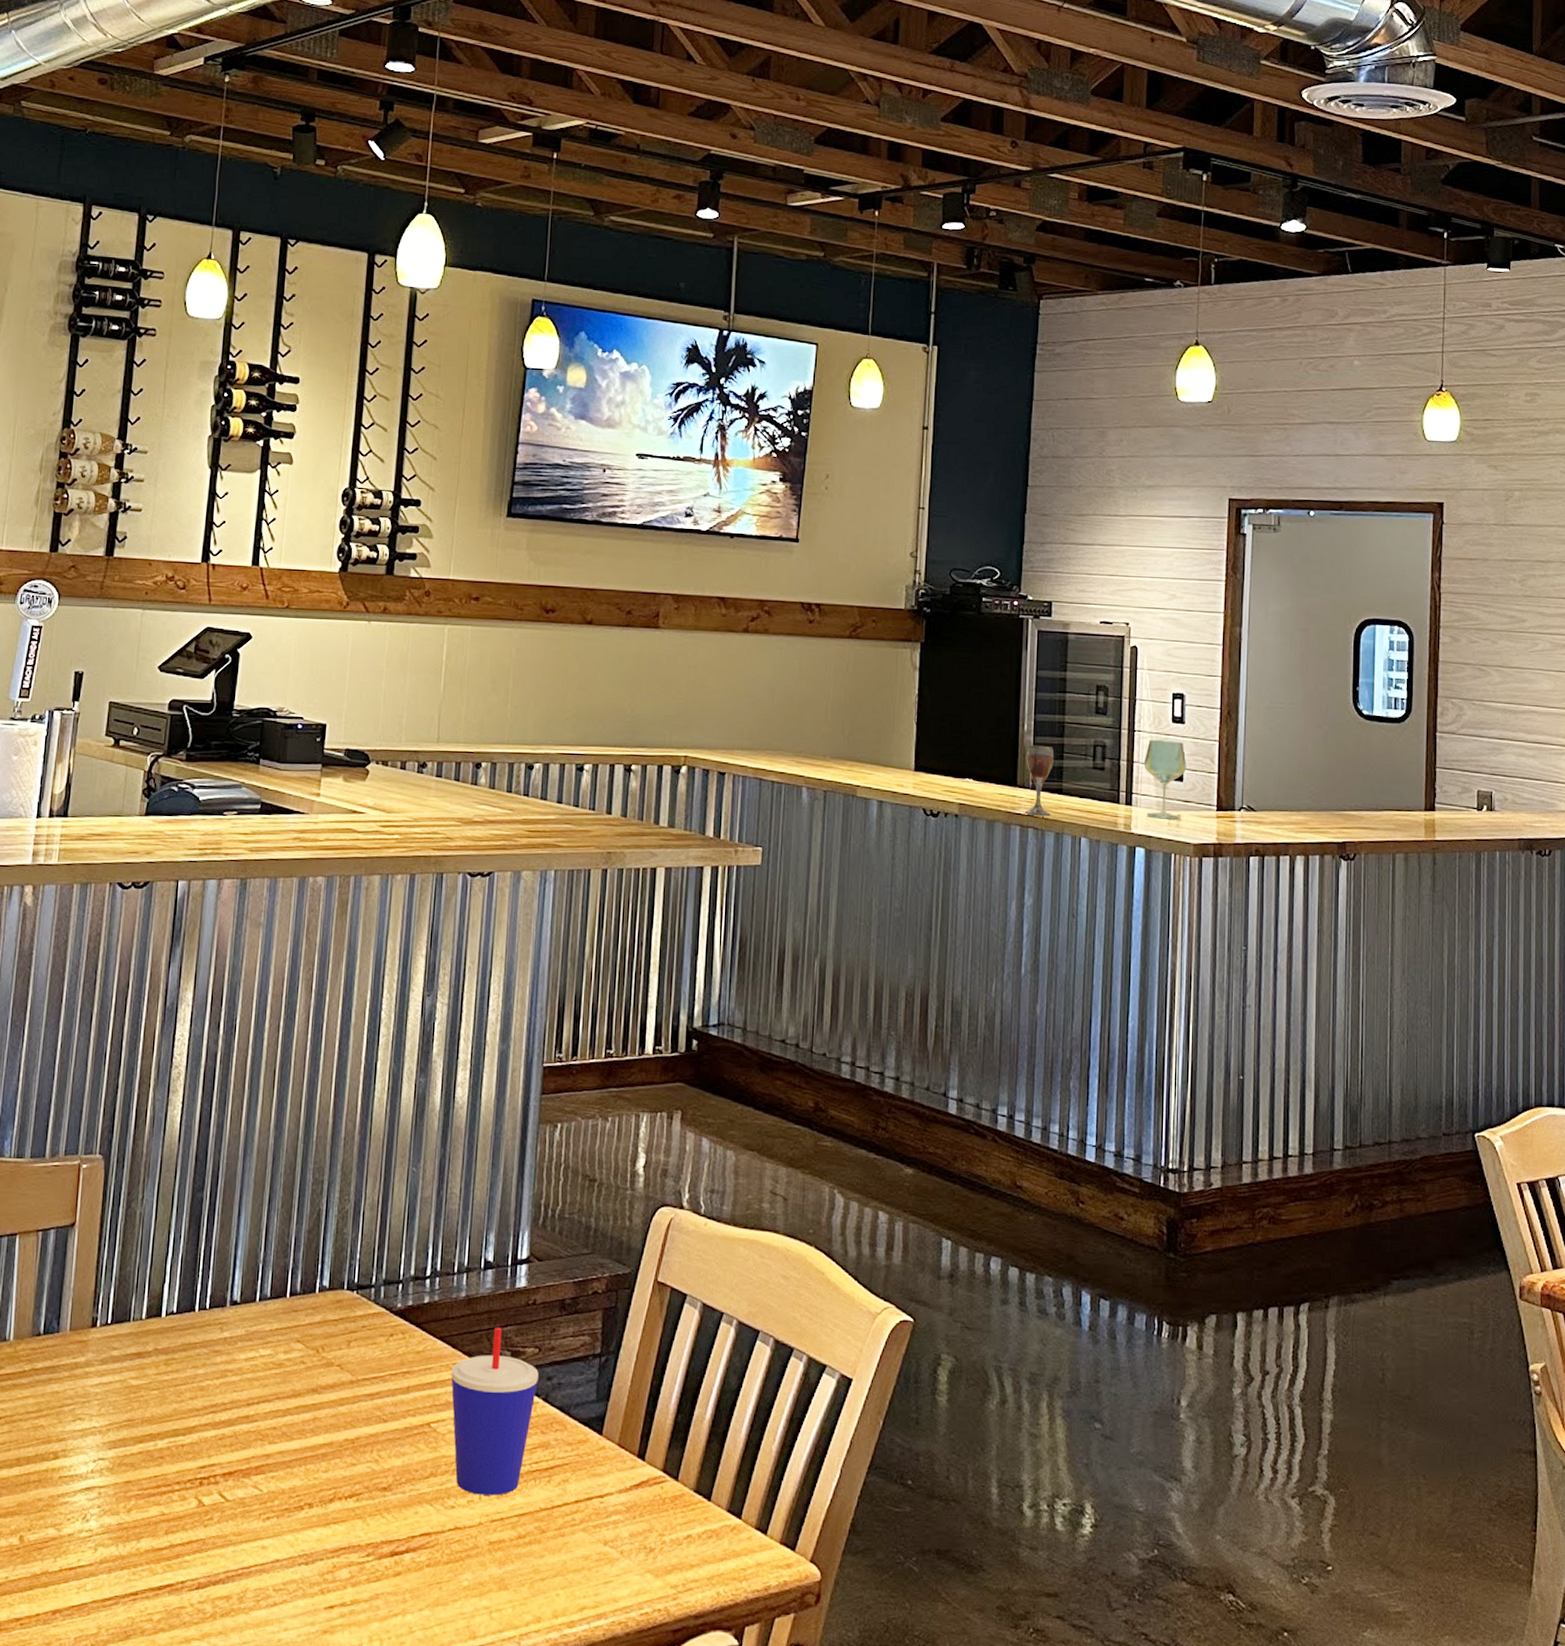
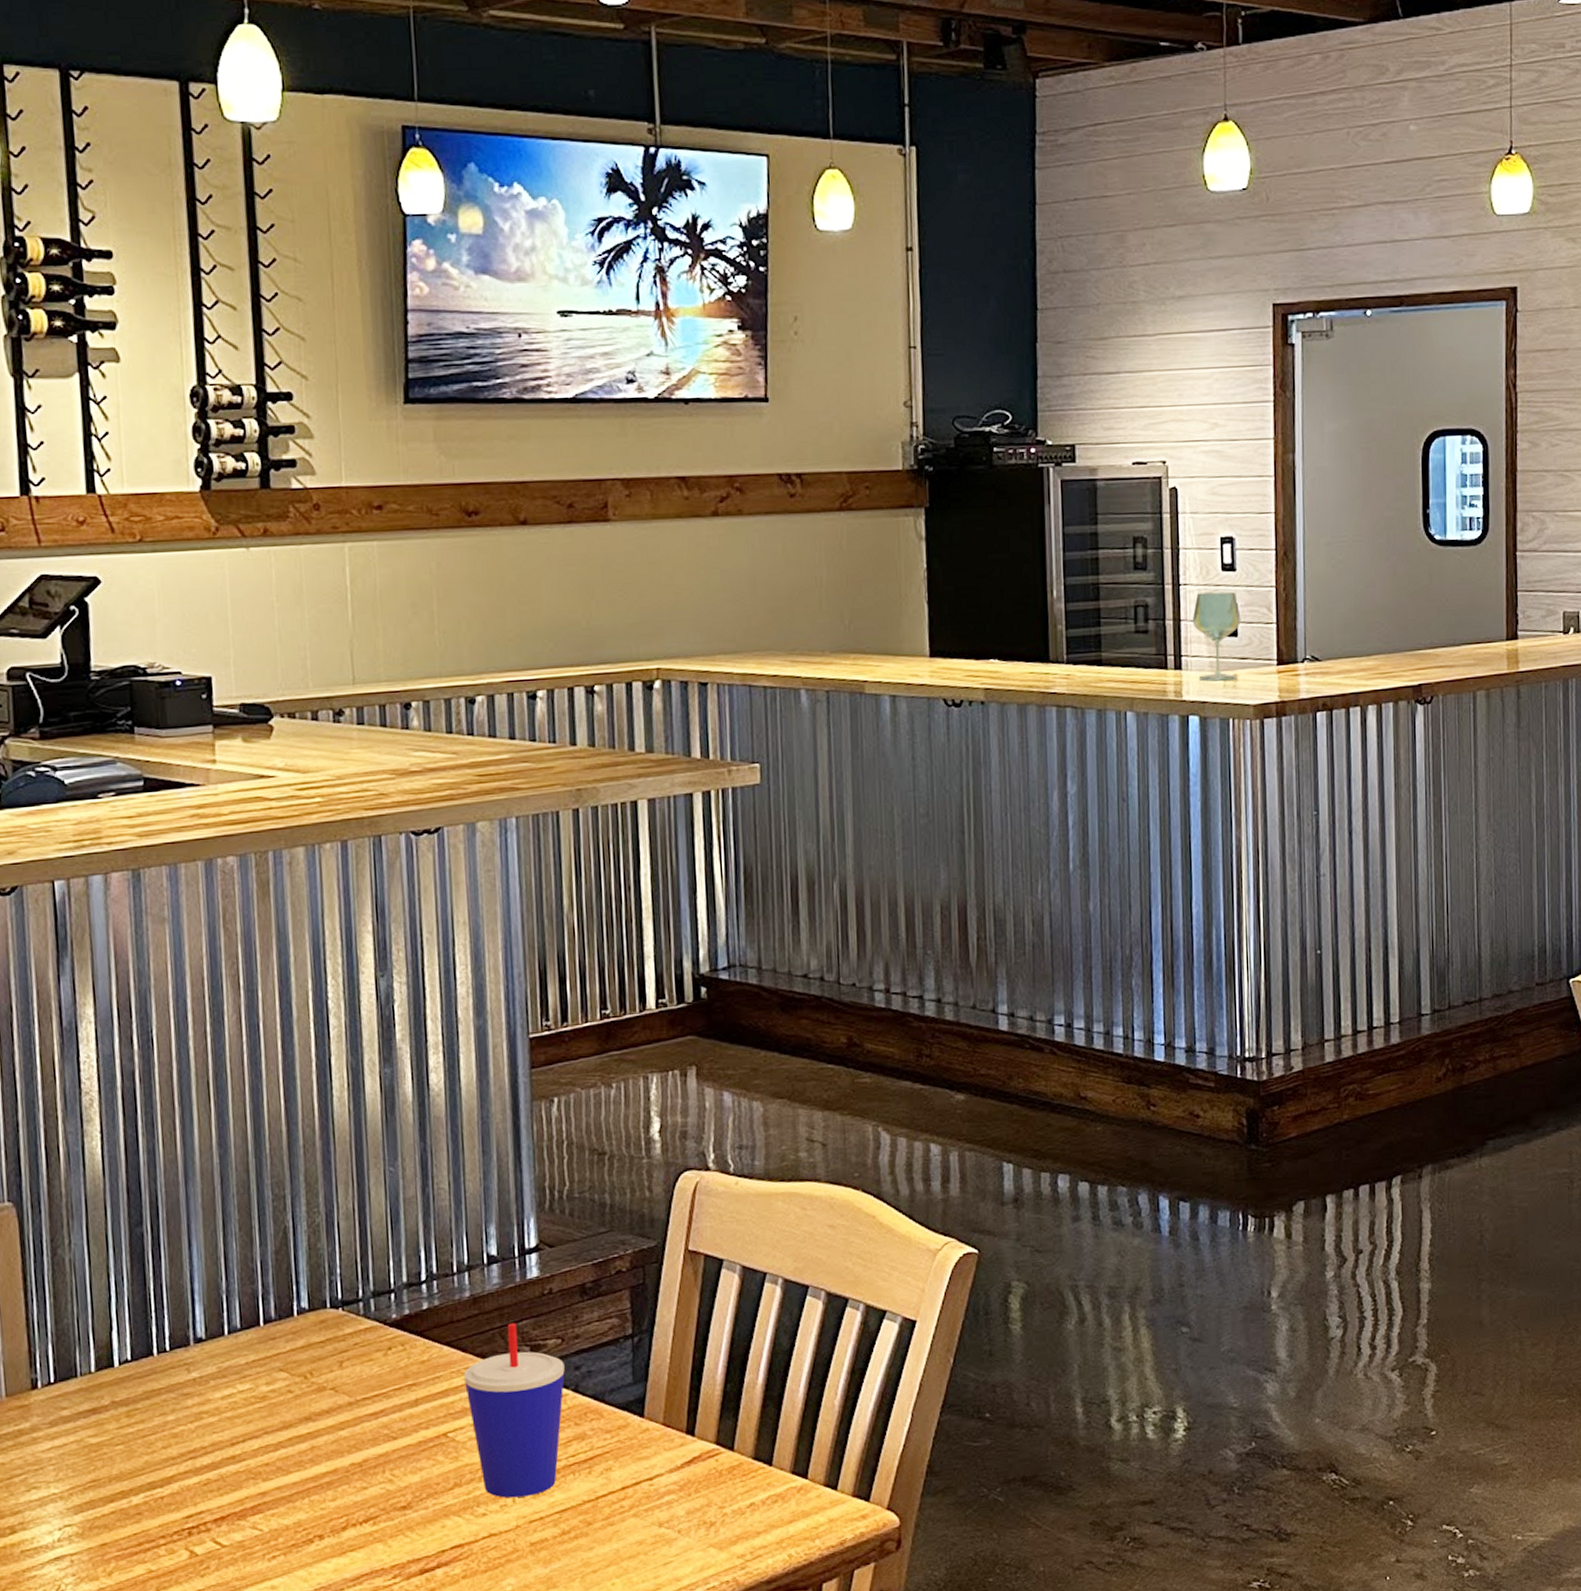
cup: present [1024,745,1054,817] -> none [1057,612,1091,694]

